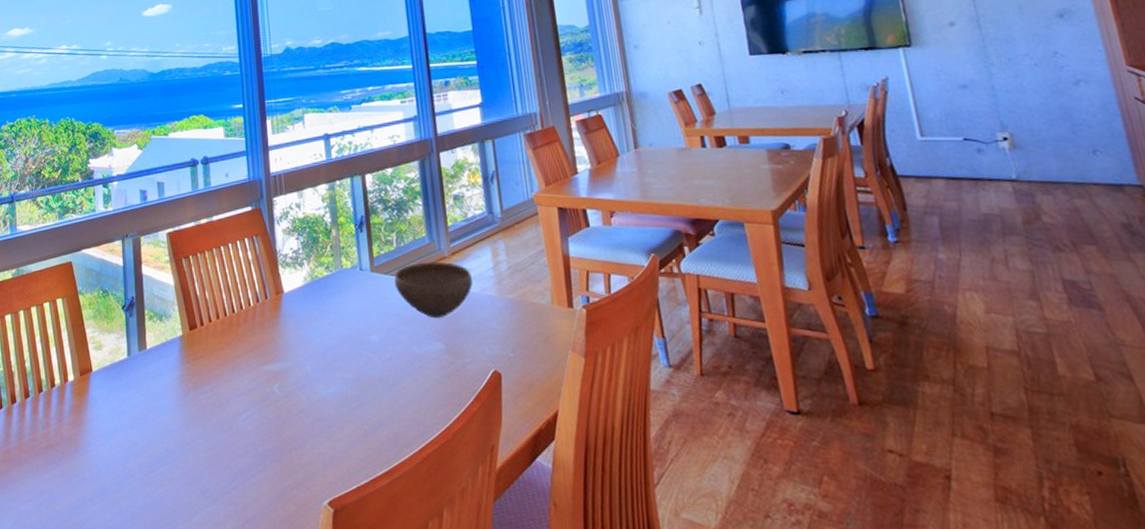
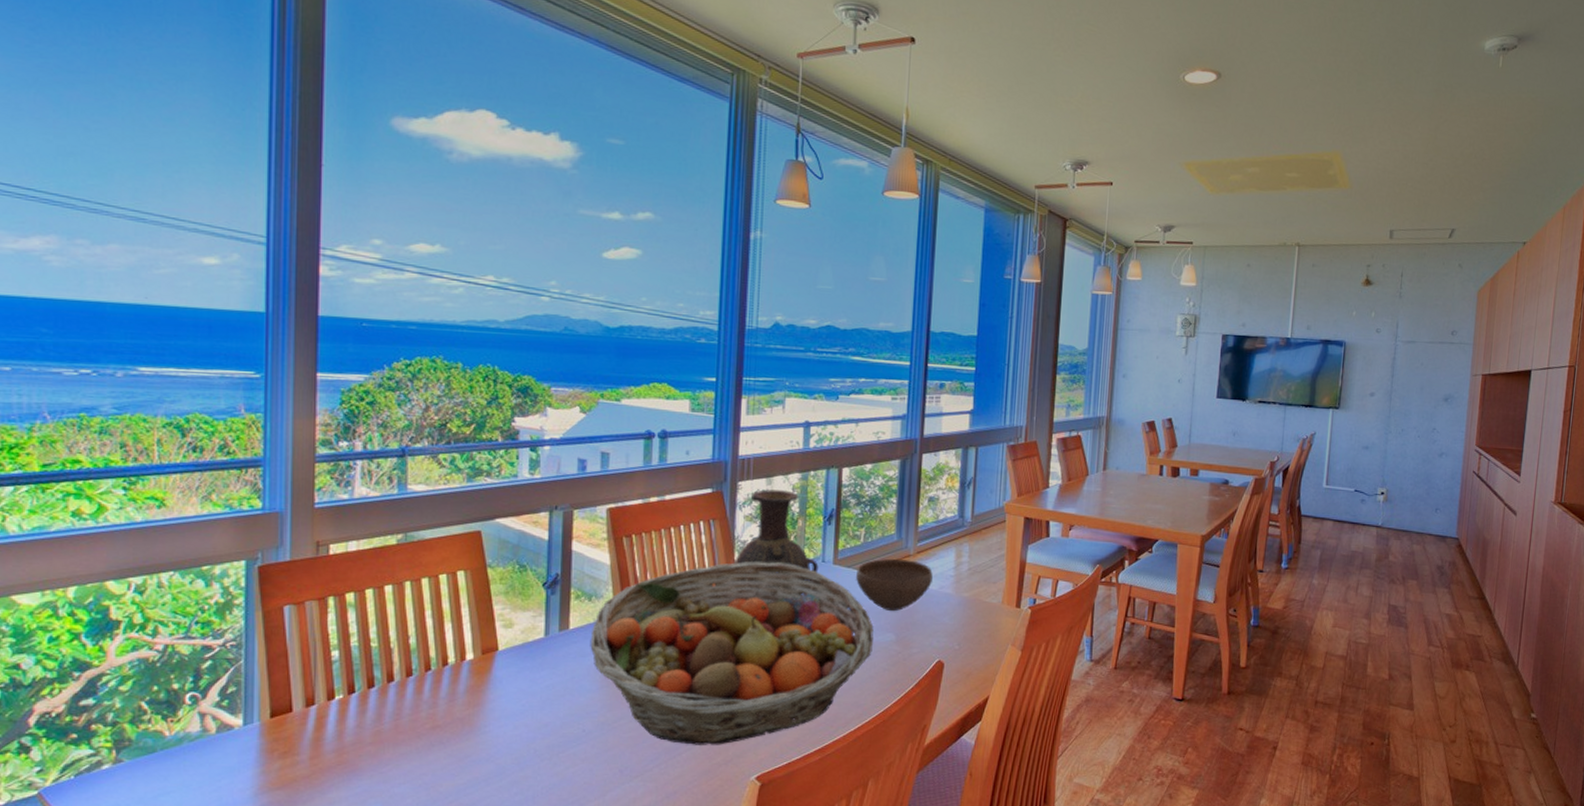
fruit basket: none [164,273,424,466] -> present [590,562,874,745]
vase: none [278,202,358,305] -> present [733,489,819,595]

